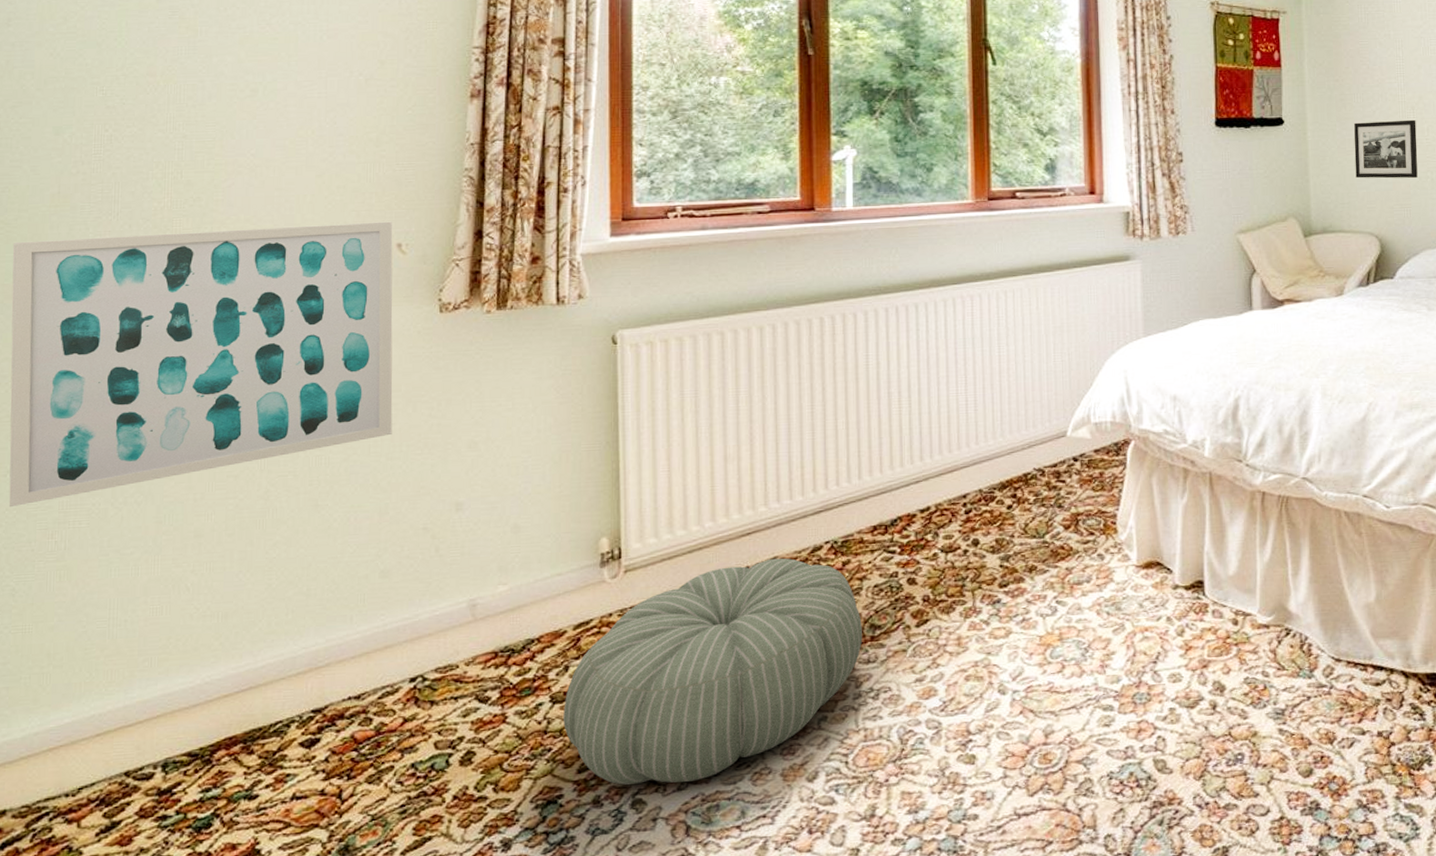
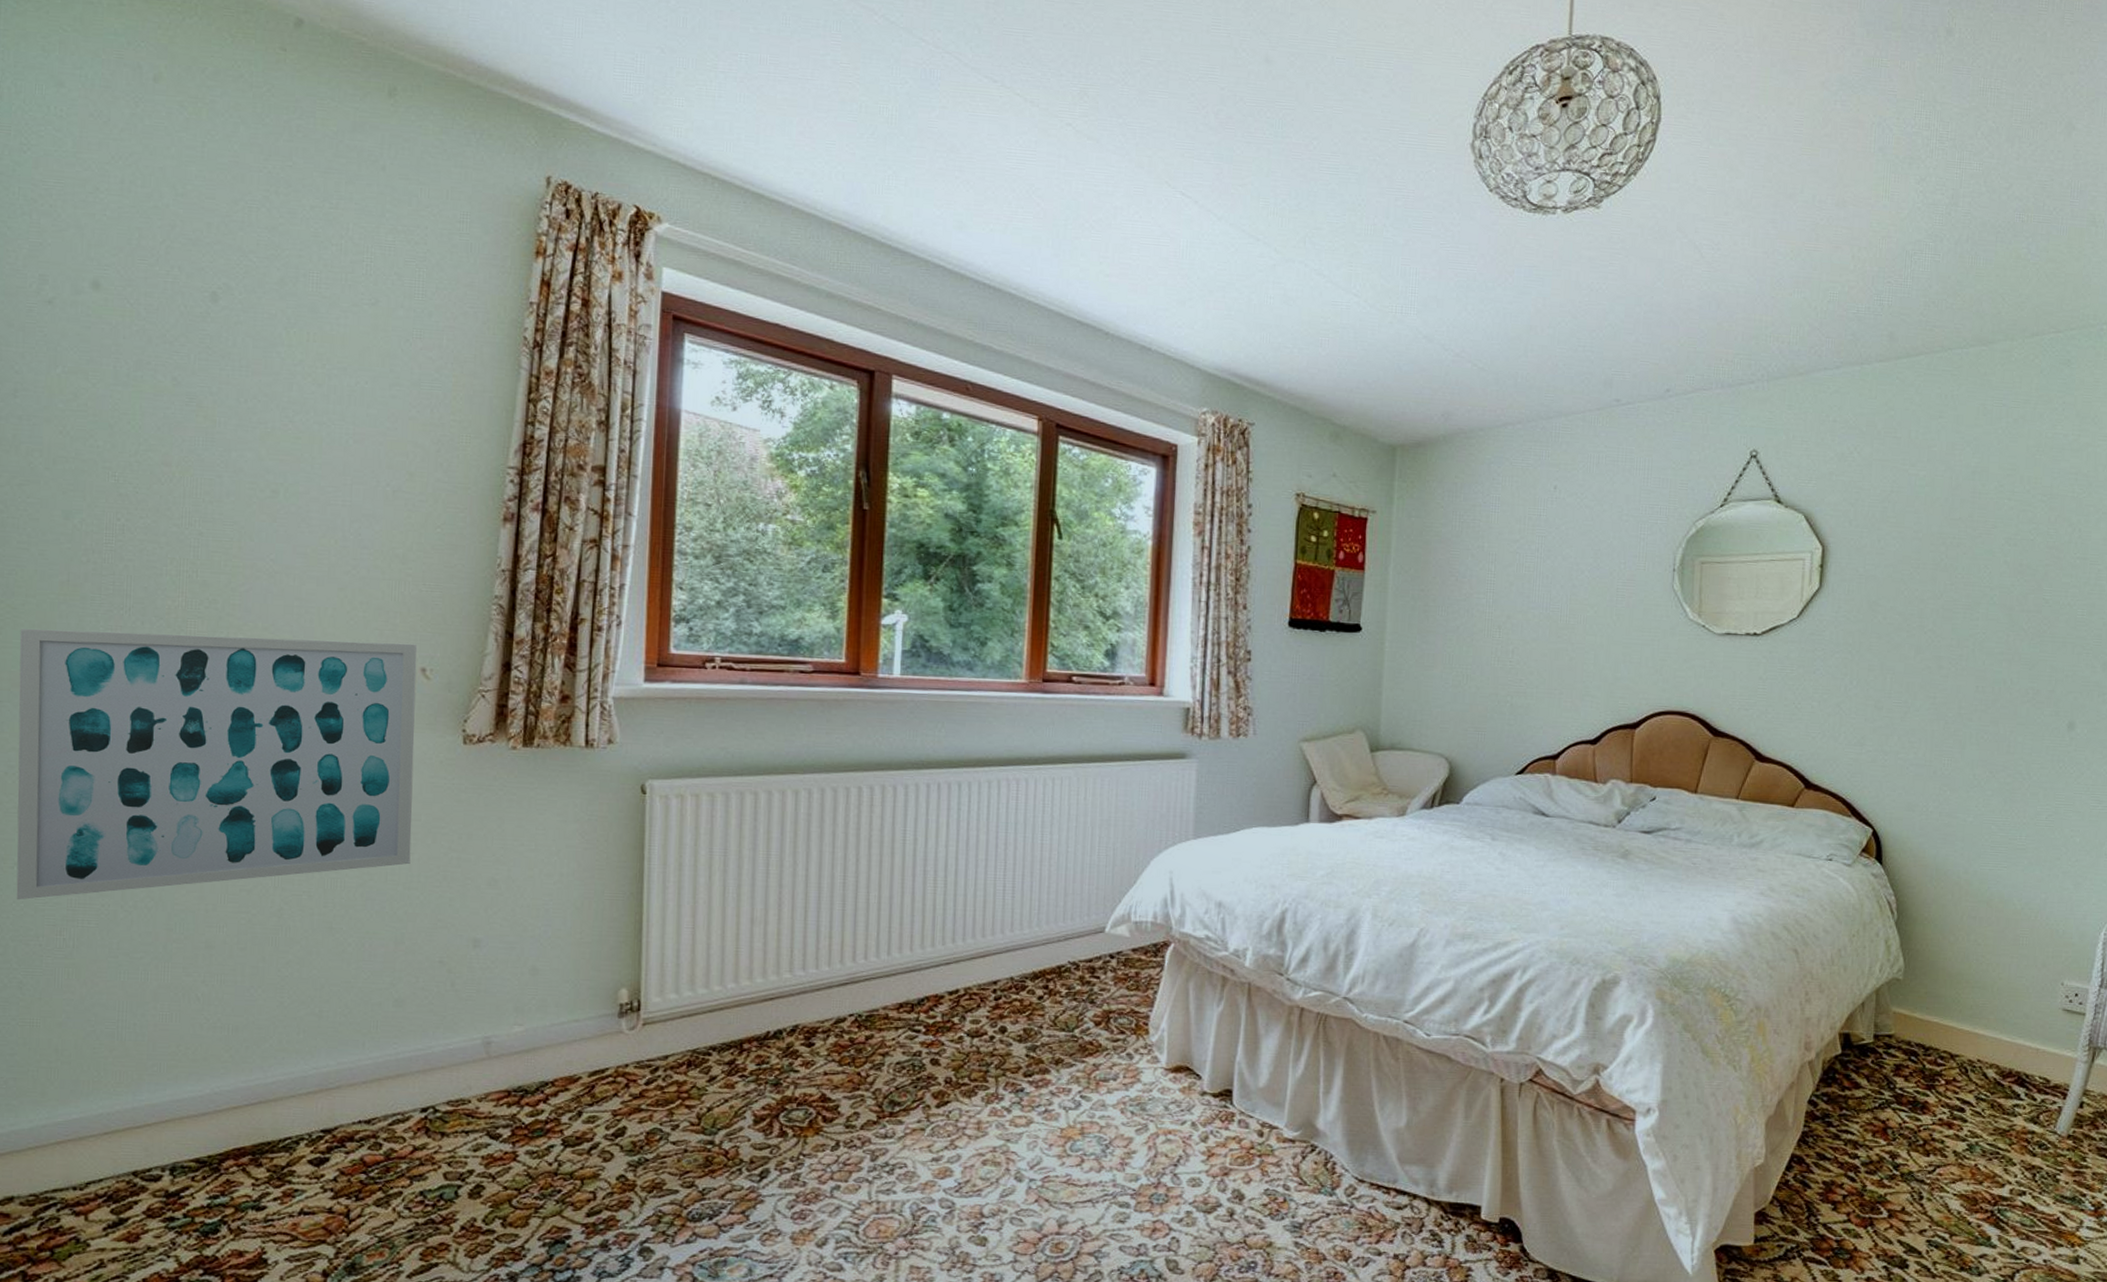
pouf: present [563,558,862,785] -> none [574,1025,882,1236]
picture frame: present [1354,119,1418,179] -> none [1431,637,1501,702]

